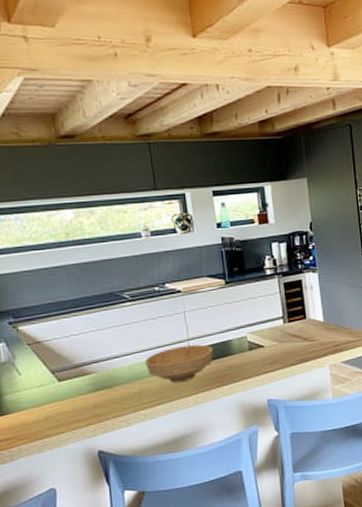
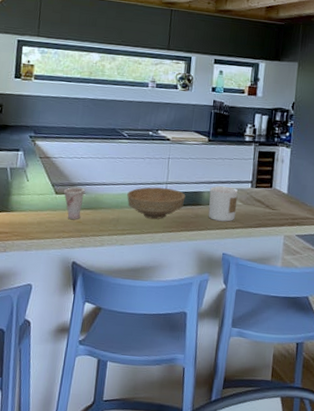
cup: none [67,367,96,406] -> present [63,187,85,220]
candle: none [238,328,273,368] -> present [208,186,239,222]

